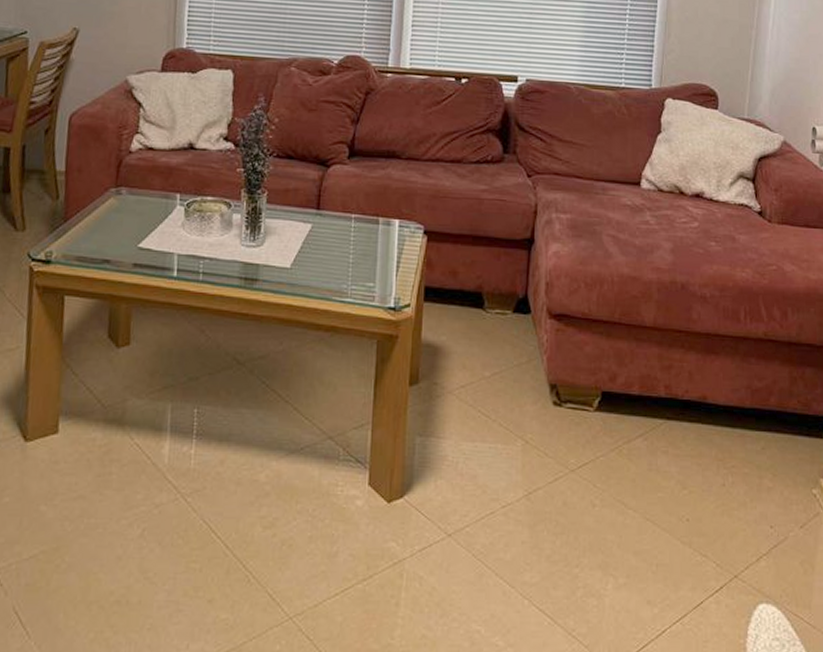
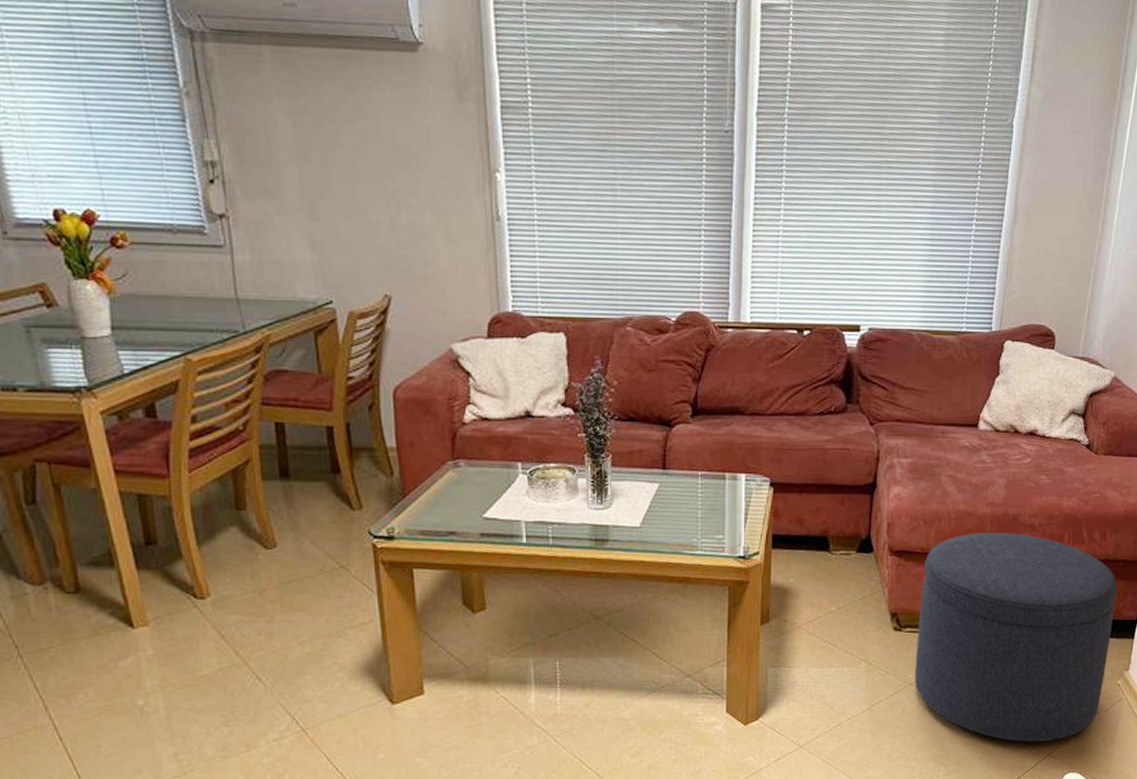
ottoman: none [577,300,805,558] -> present [914,532,1118,743]

